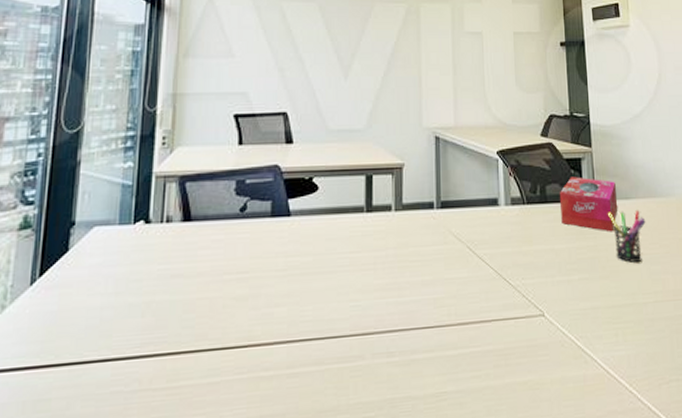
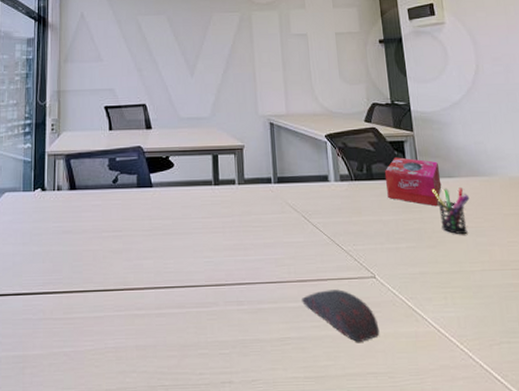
computer mouse: none [462,331,546,393] -> present [302,289,380,343]

